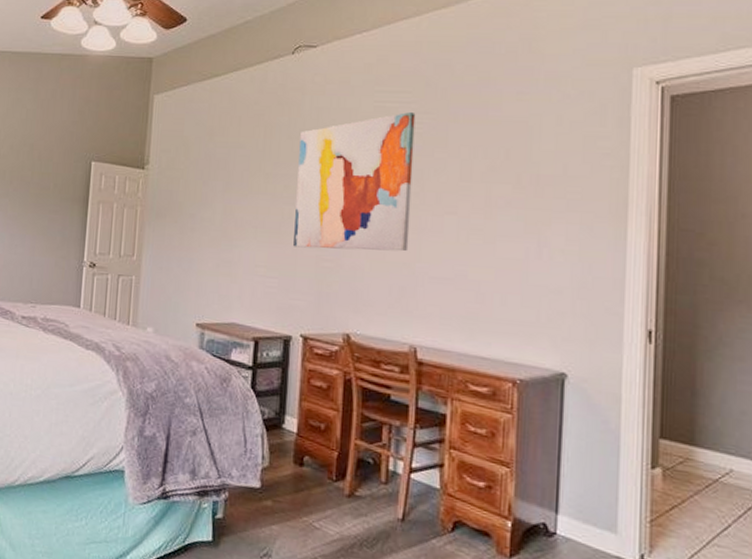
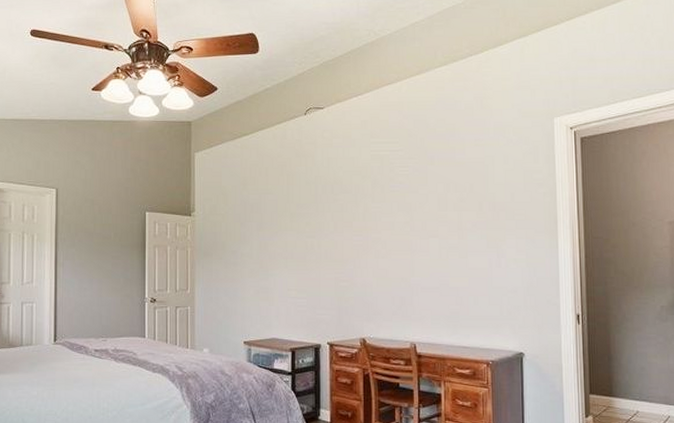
wall art: present [293,112,416,252] -> none [316,159,405,272]

